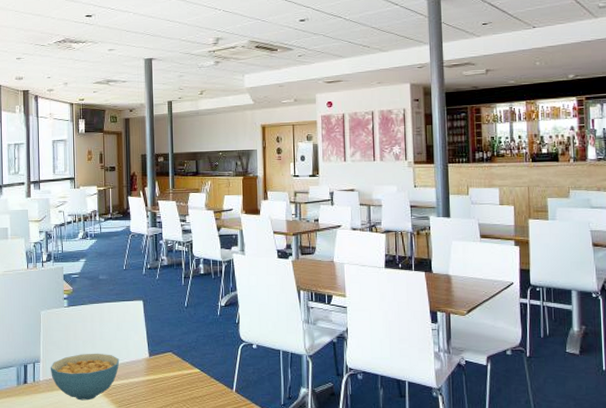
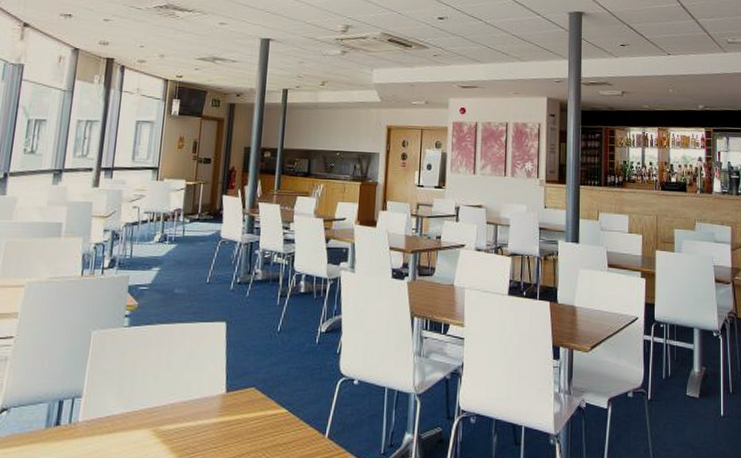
cereal bowl: present [50,353,120,401] -> none [94,386,188,448]

